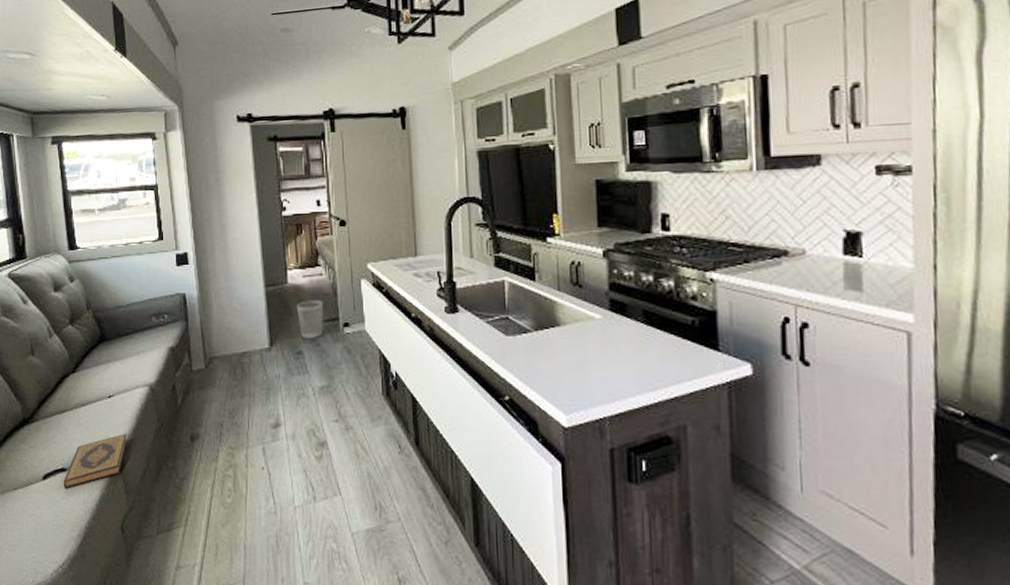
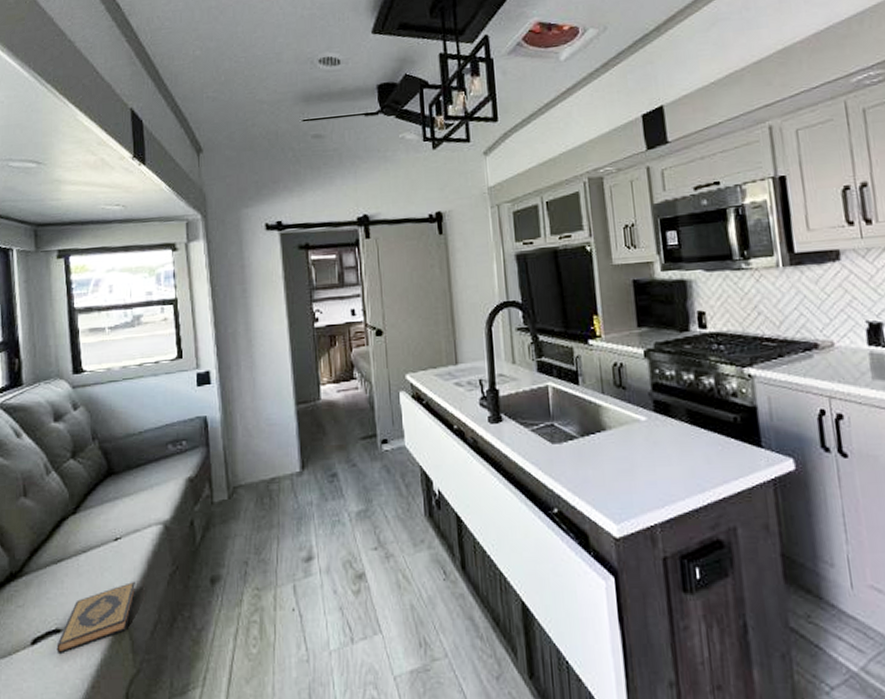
wastebasket: present [297,300,324,338] -> none [331,416,360,459]

